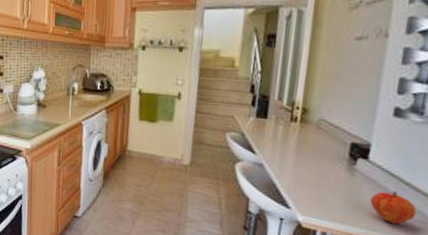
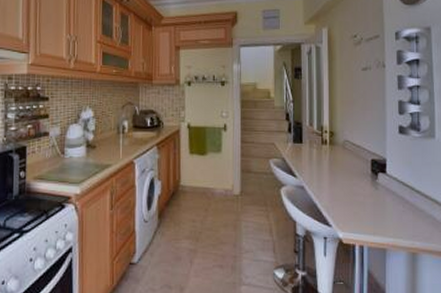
fruit: present [369,191,417,225] -> none [393,199,428,230]

